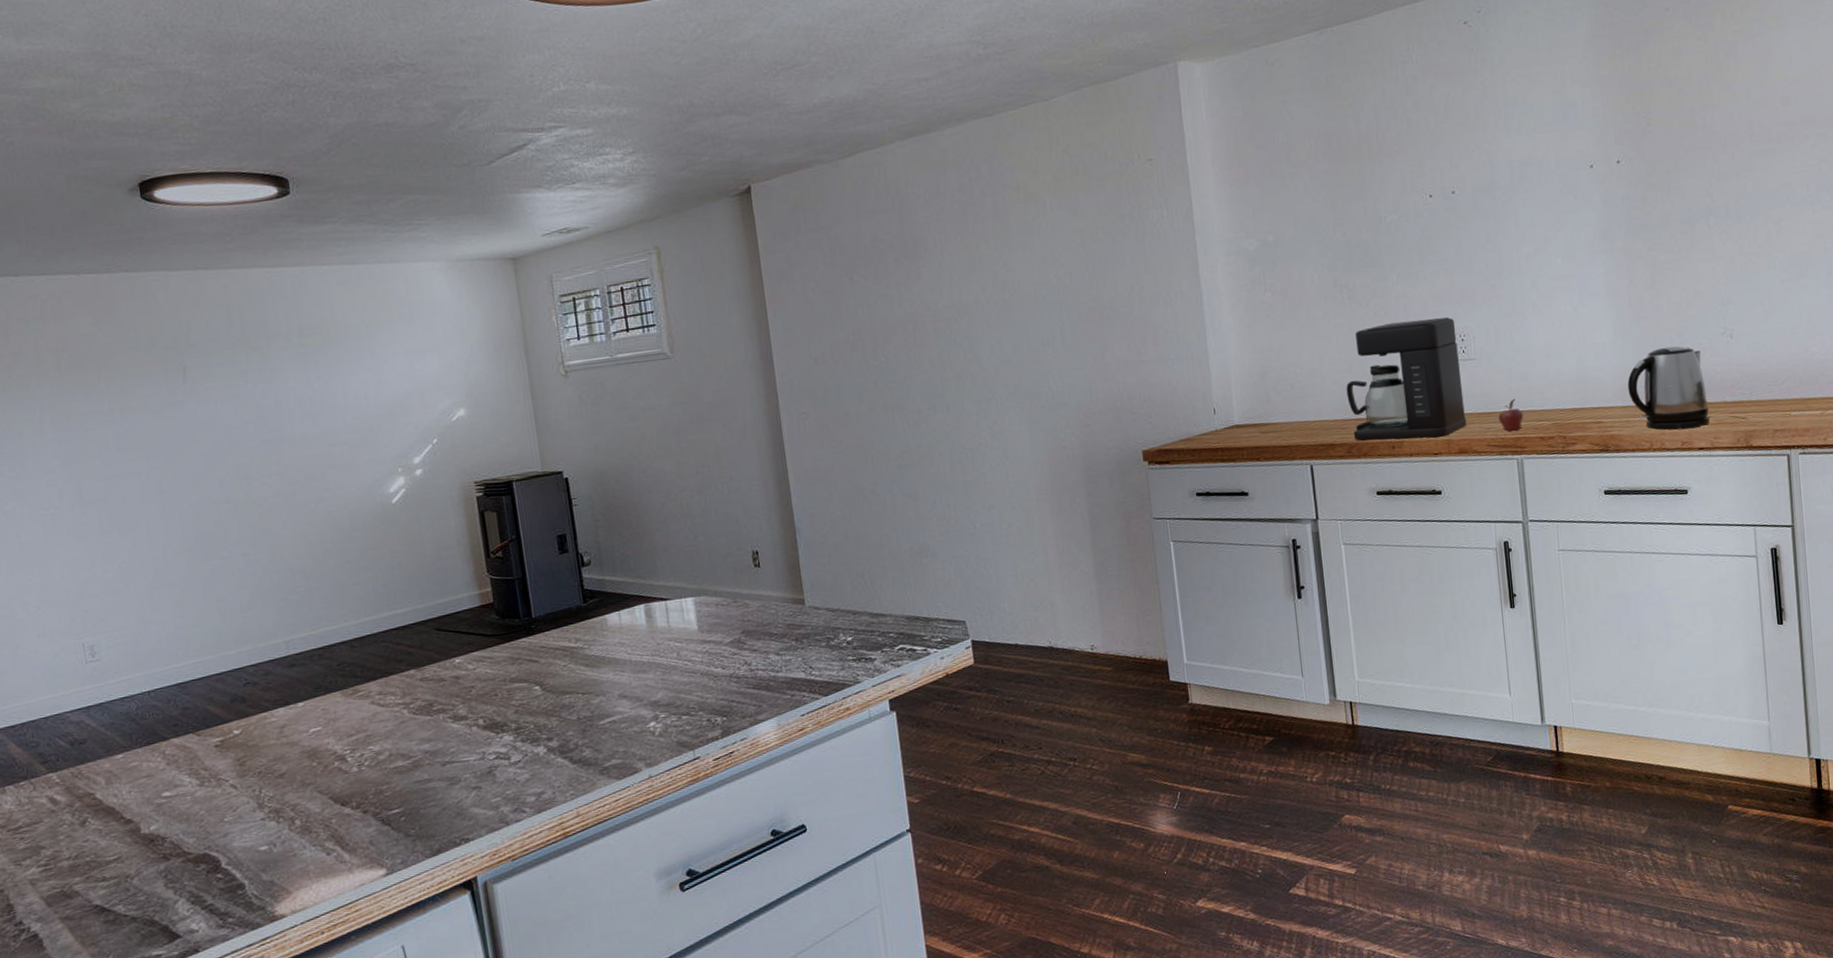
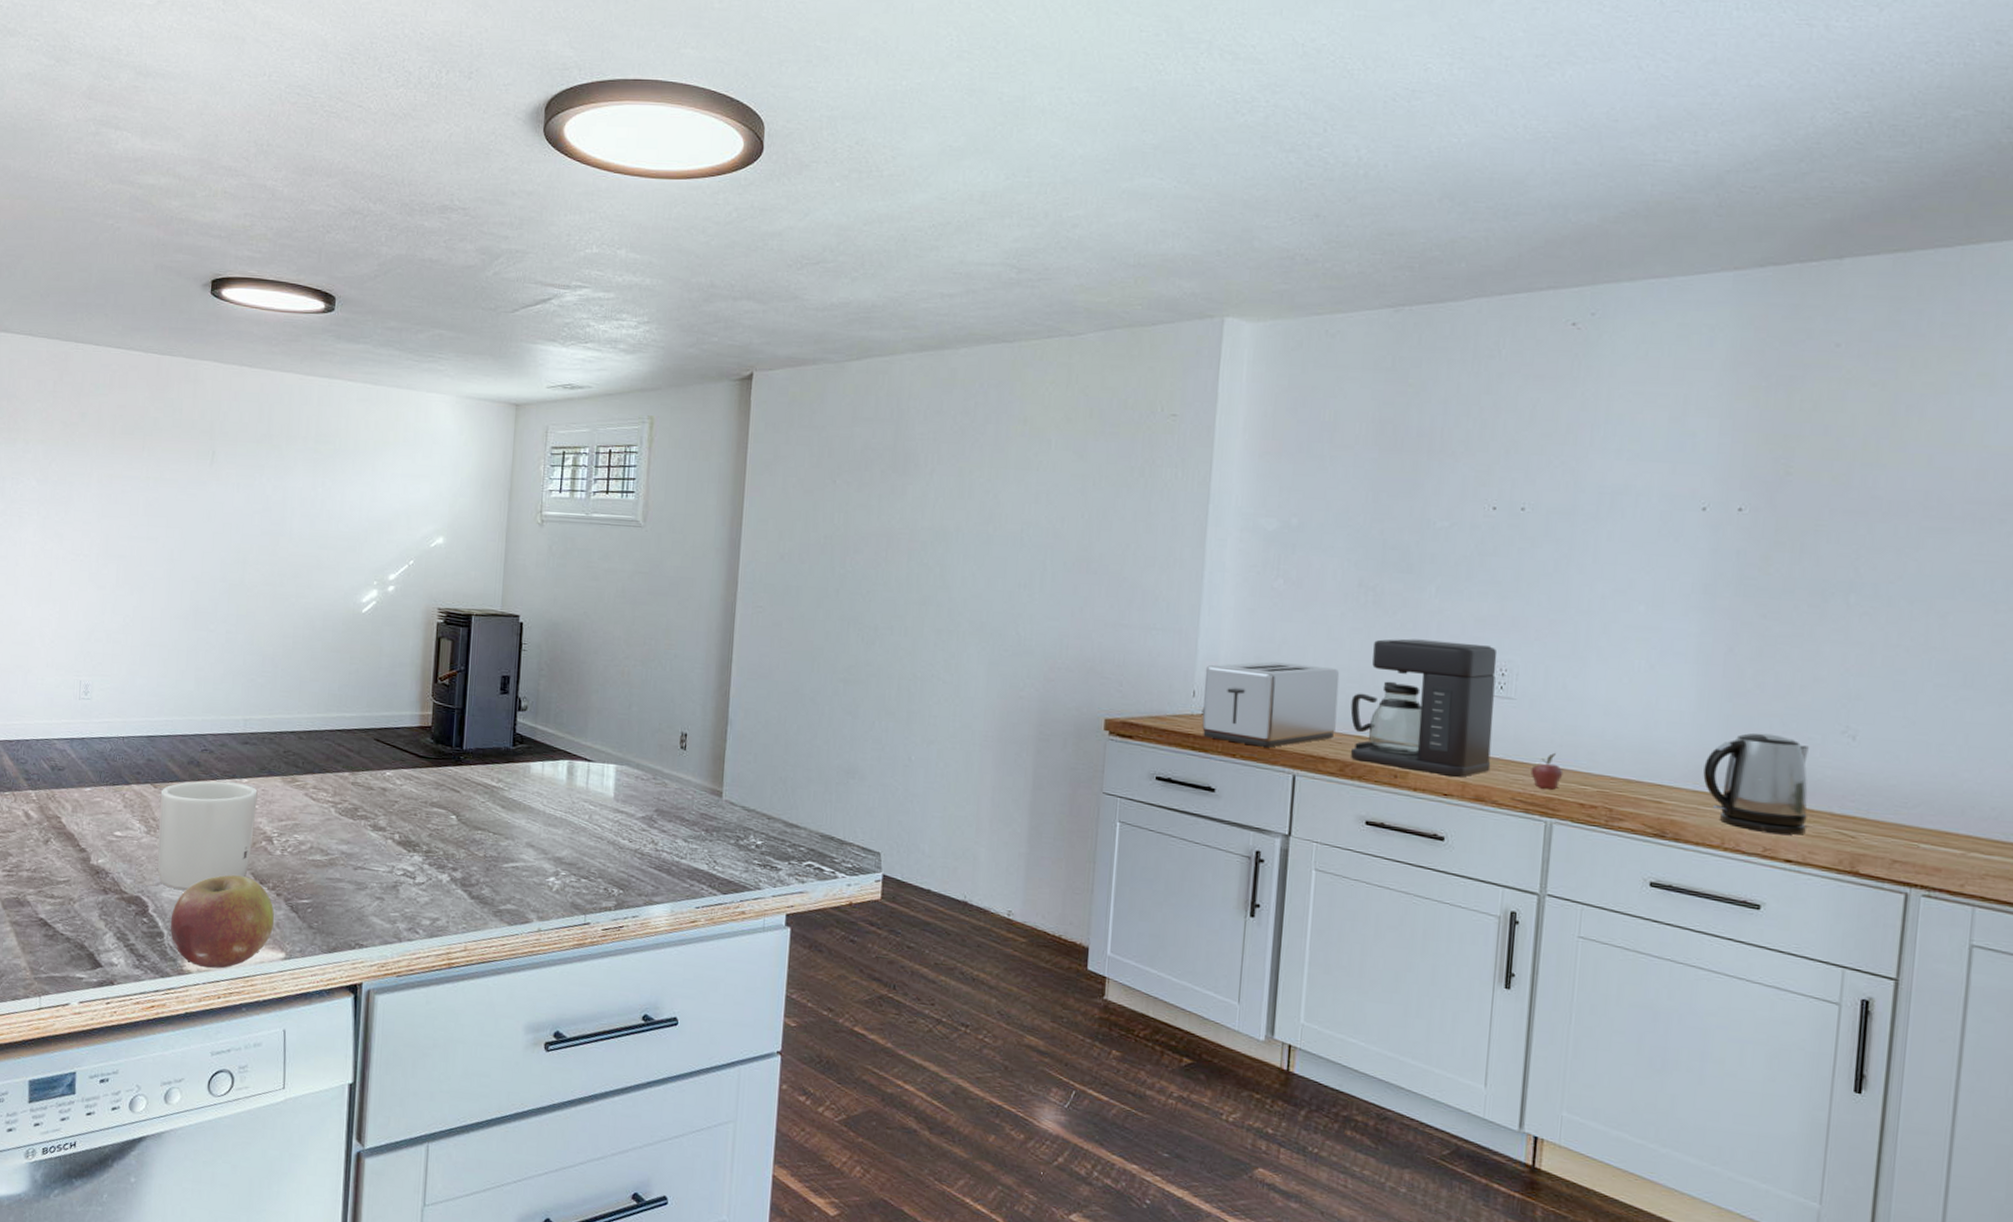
mug: none [206,708,326,836] -> present [157,781,258,891]
fruit: none [248,802,367,908] -> present [170,875,274,969]
toaster: none [1220,363,1338,449] -> present [1202,662,1340,748]

